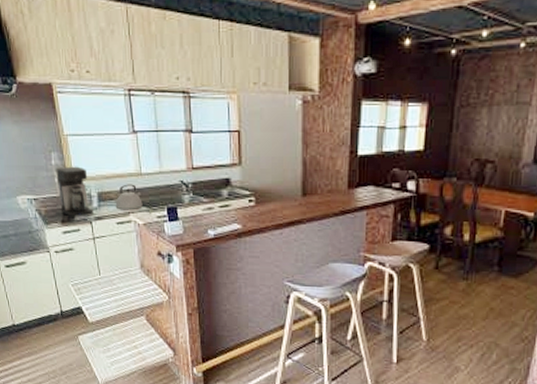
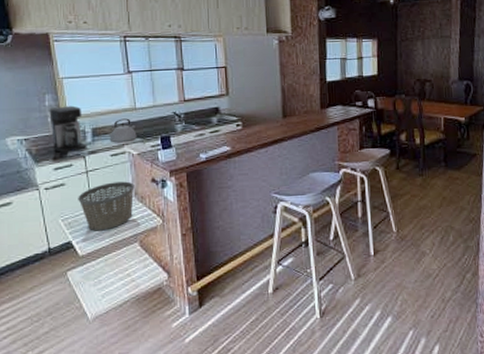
basket: none [86,251,141,301] -> present [78,181,135,231]

